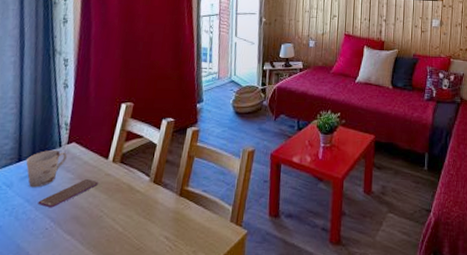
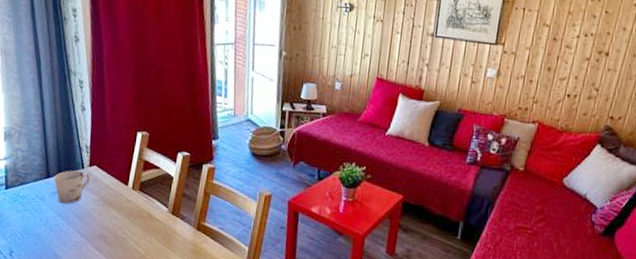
smartphone: present [38,179,99,208] -> none [68,202,121,225]

